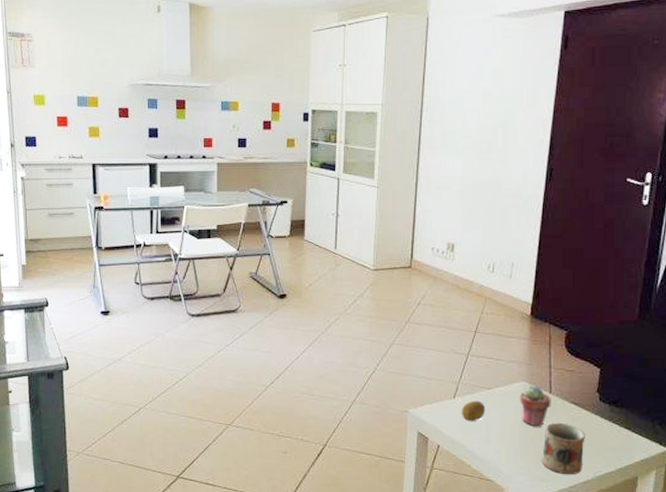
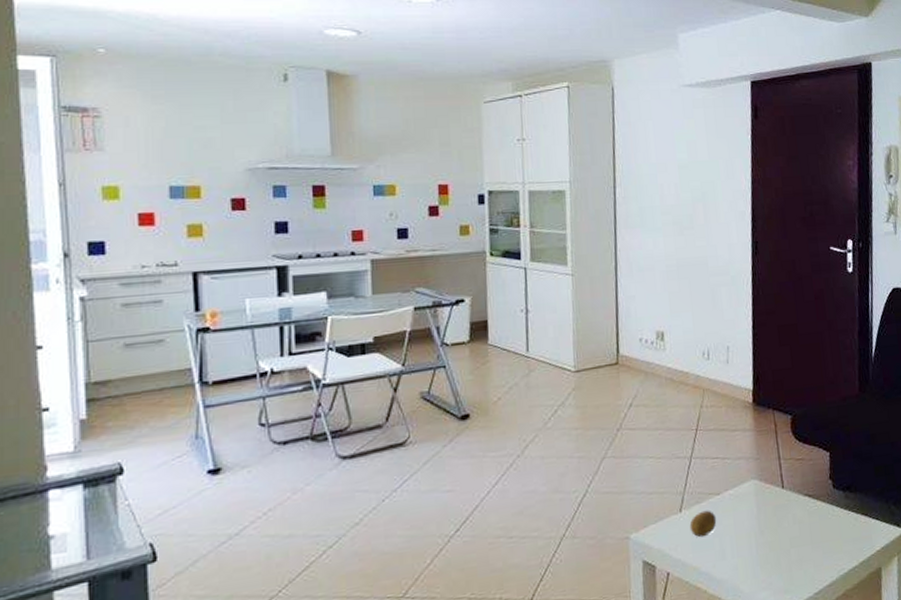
potted succulent: present [520,385,551,427] -> none [751,481,785,530]
mug: present [542,422,585,474] -> none [782,520,826,581]

